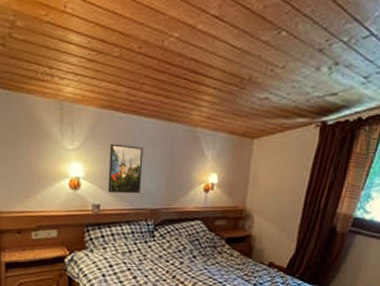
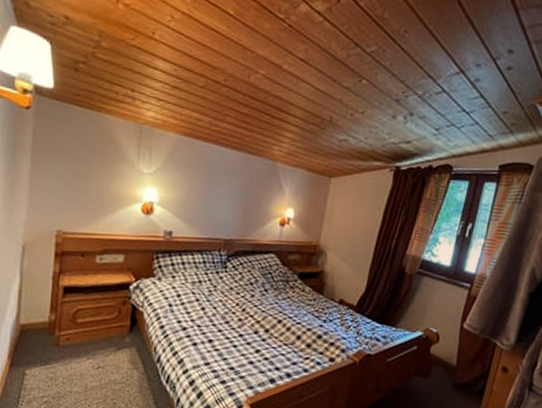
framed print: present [108,143,143,194] -> none [182,171,222,224]

